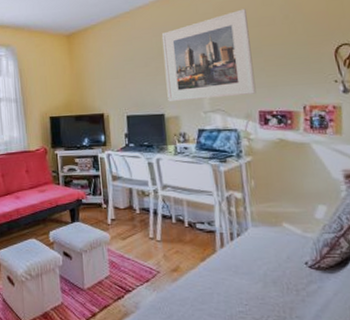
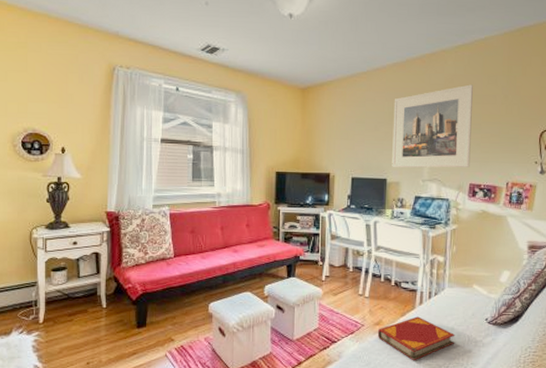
hardback book: none [176,261,270,313] -> present [377,316,455,361]

